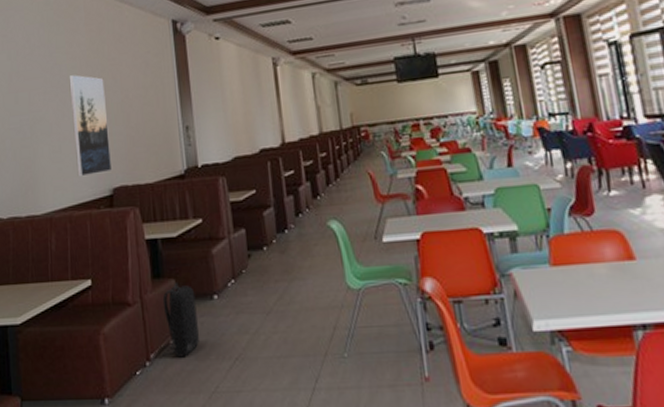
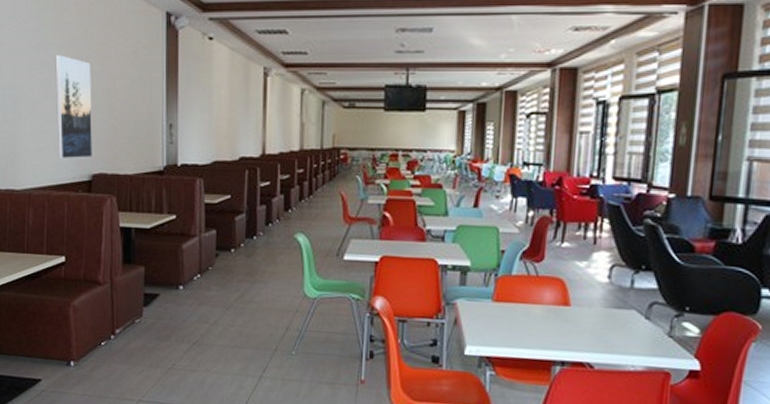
backpack: present [162,283,200,358] -> none [126,270,163,336]

